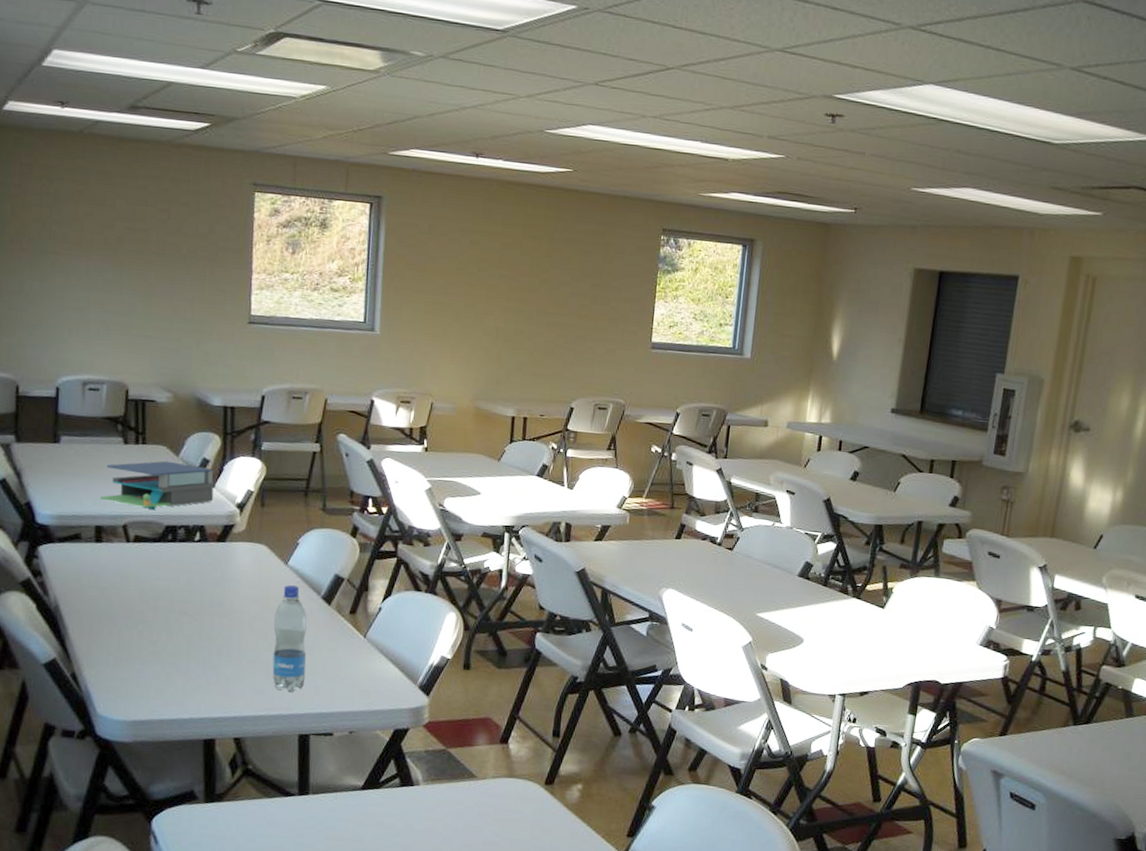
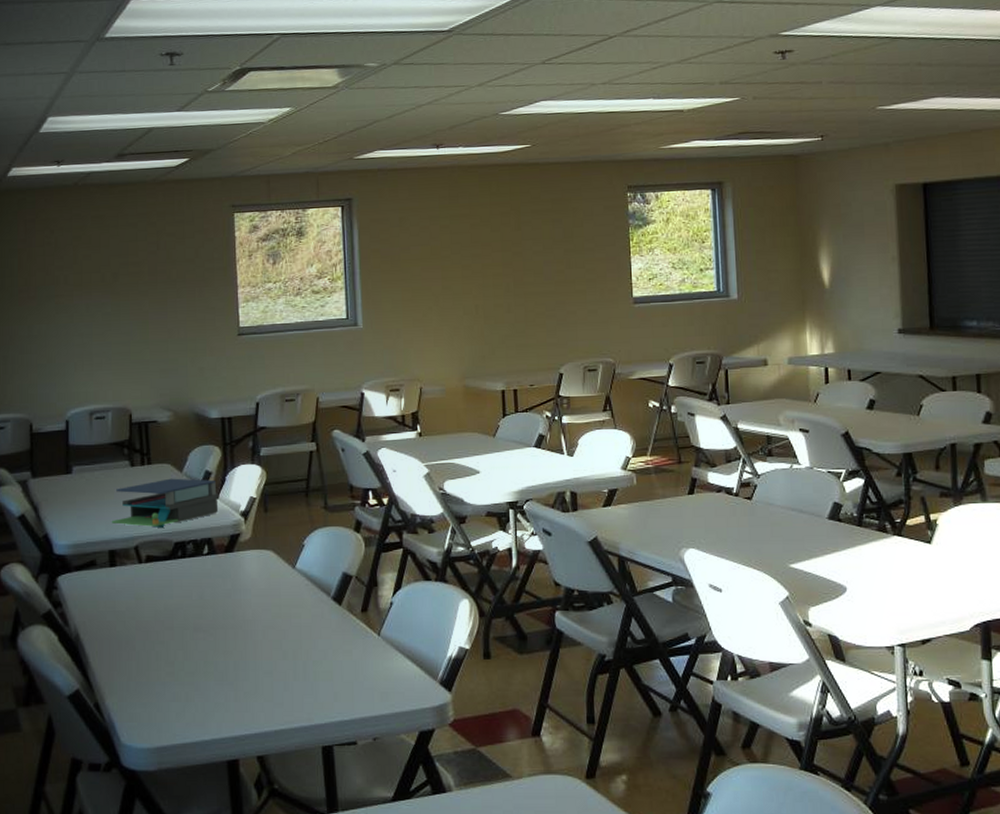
bottle: present [272,585,307,692] -> none [286,589,323,701]

